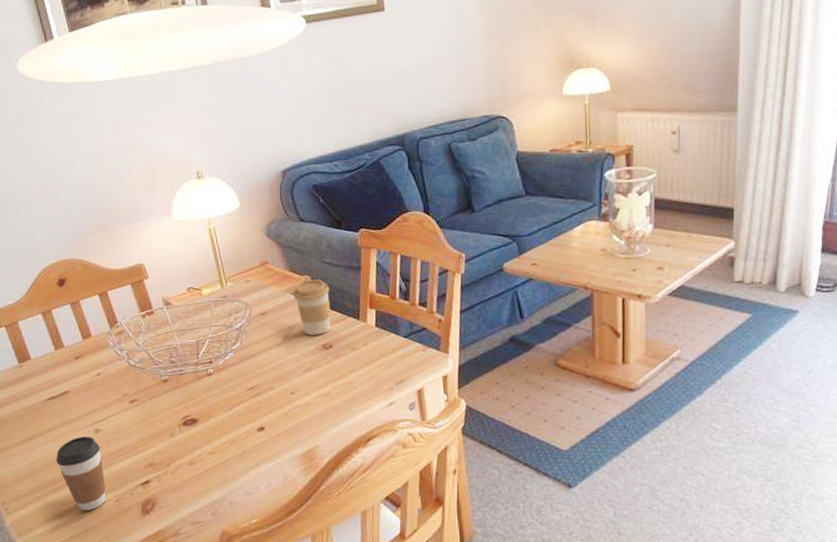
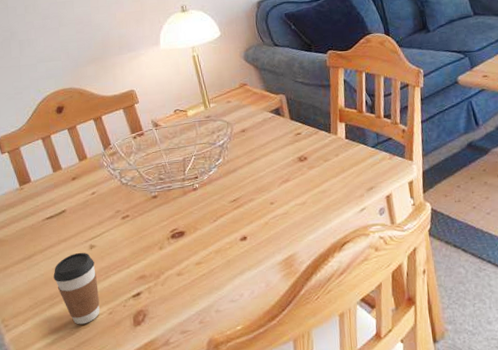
coffee cup: present [293,279,331,335] -> none [270,98,305,149]

